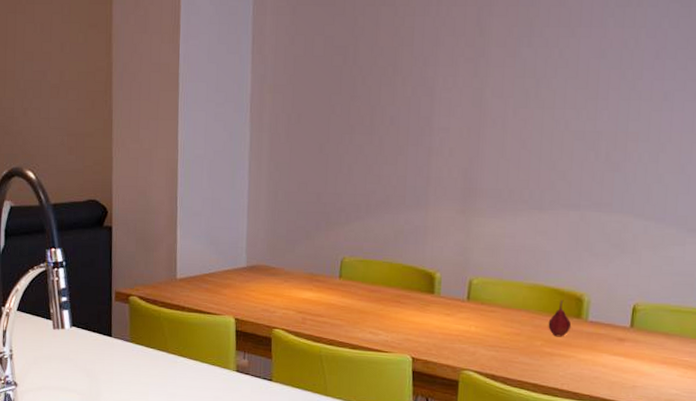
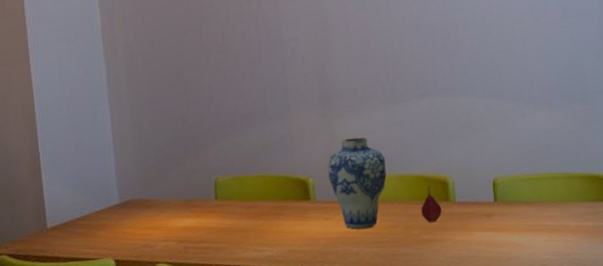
vase: none [457,239,521,331] -> present [327,137,387,230]

